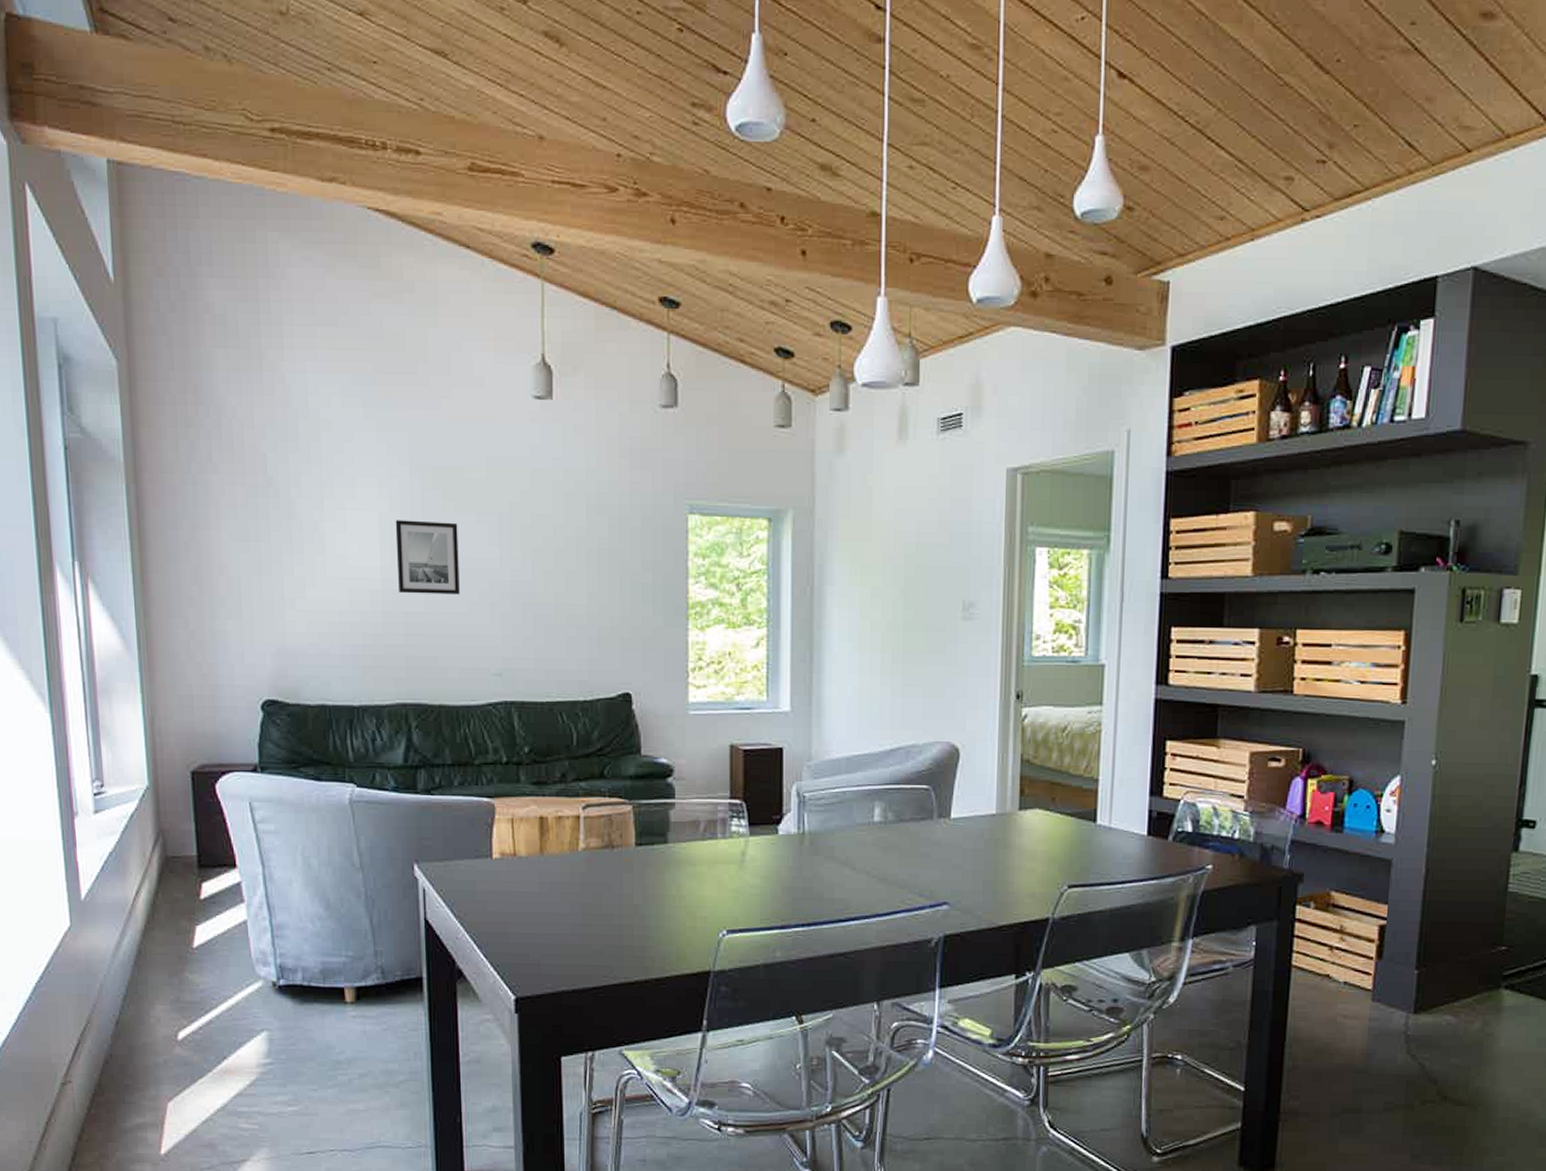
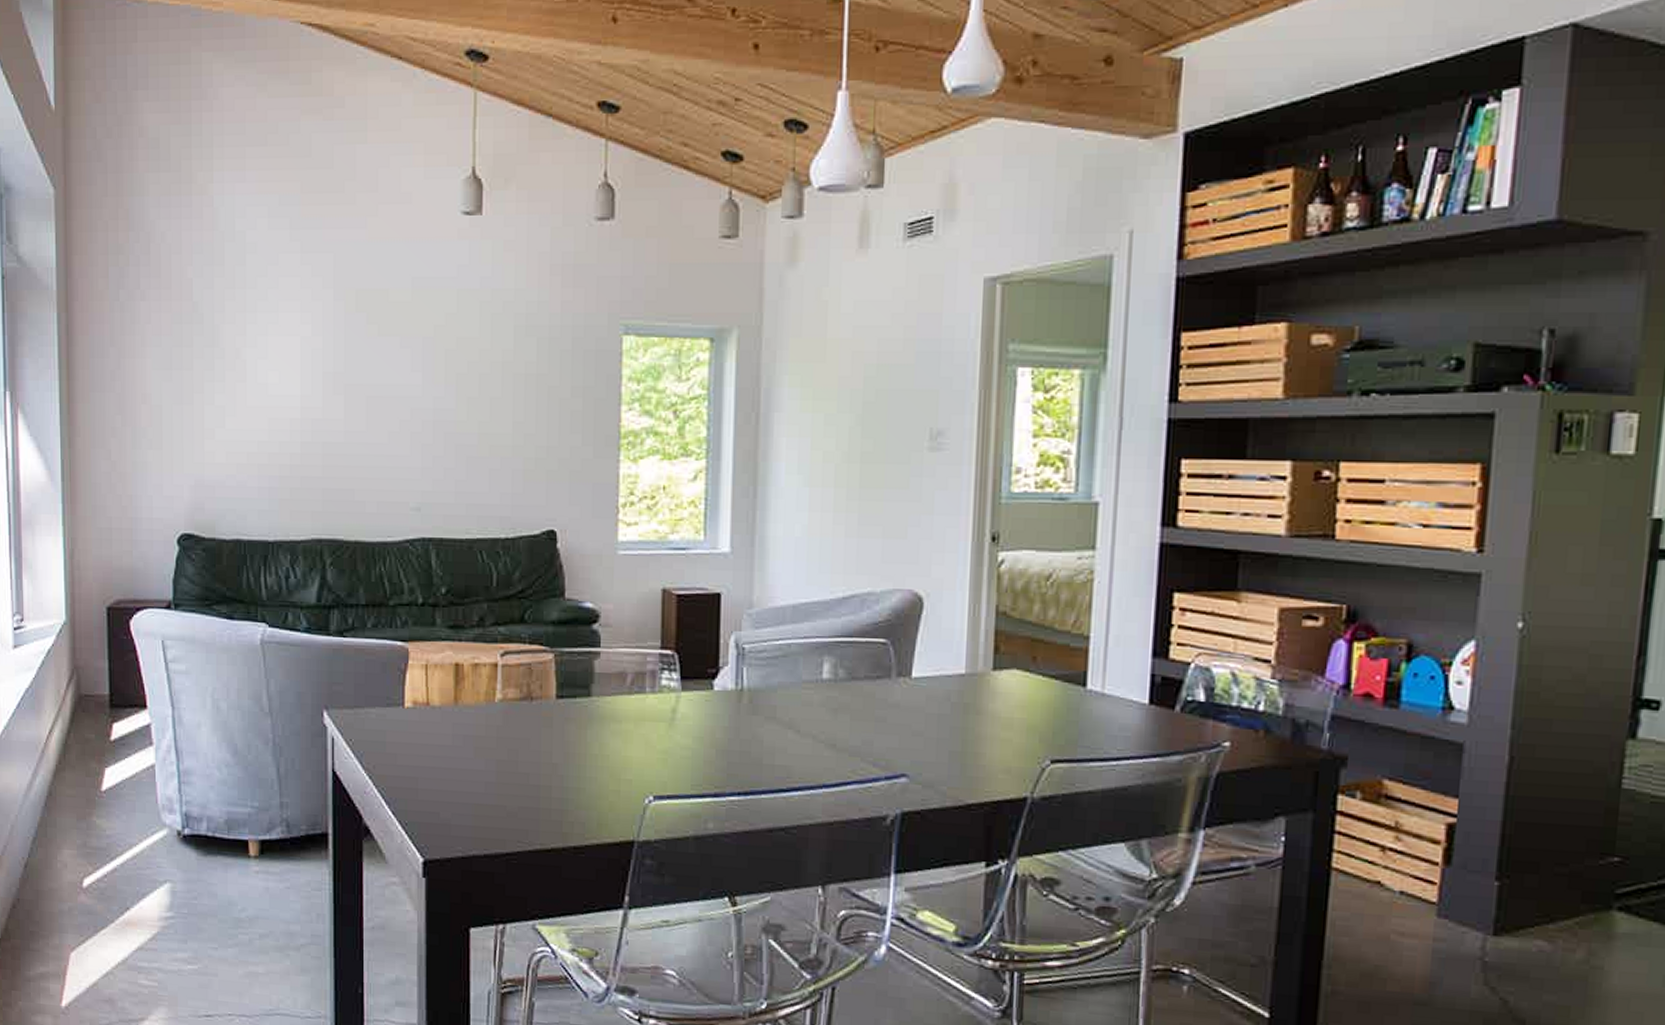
wall art: present [395,520,460,595] -> none [317,345,380,424]

